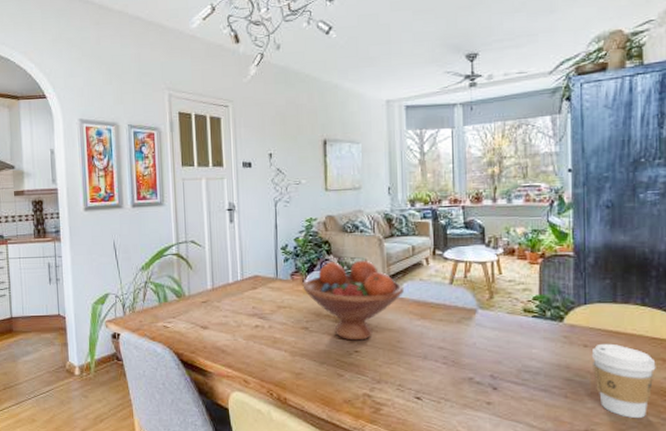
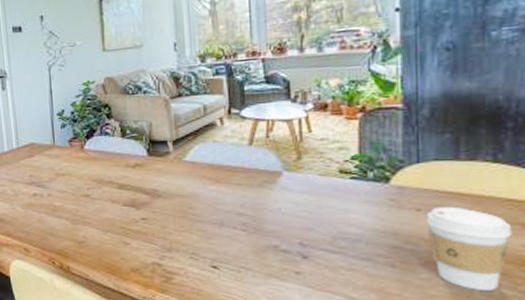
fruit bowl: present [303,260,404,341] -> none [82,122,195,208]

